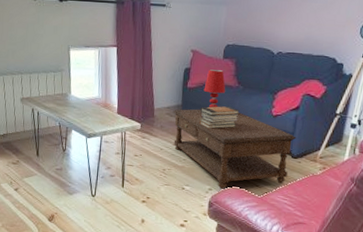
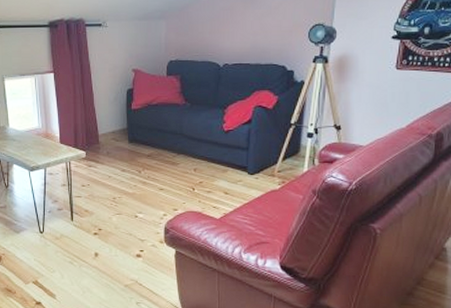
coffee table: present [173,109,296,190] -> none [118,131,251,215]
book stack: present [199,106,240,129] -> none [147,126,189,151]
table lamp: present [203,68,226,108] -> none [149,87,173,128]

